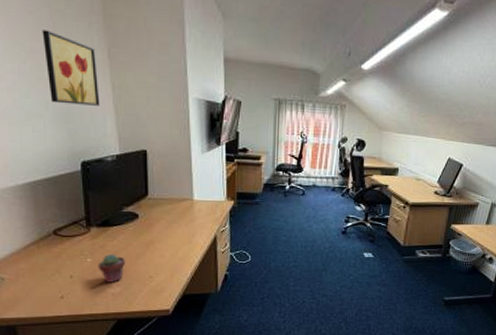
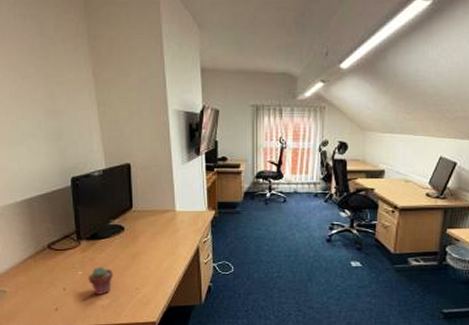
wall art: present [42,30,100,106] -> none [35,55,87,123]

